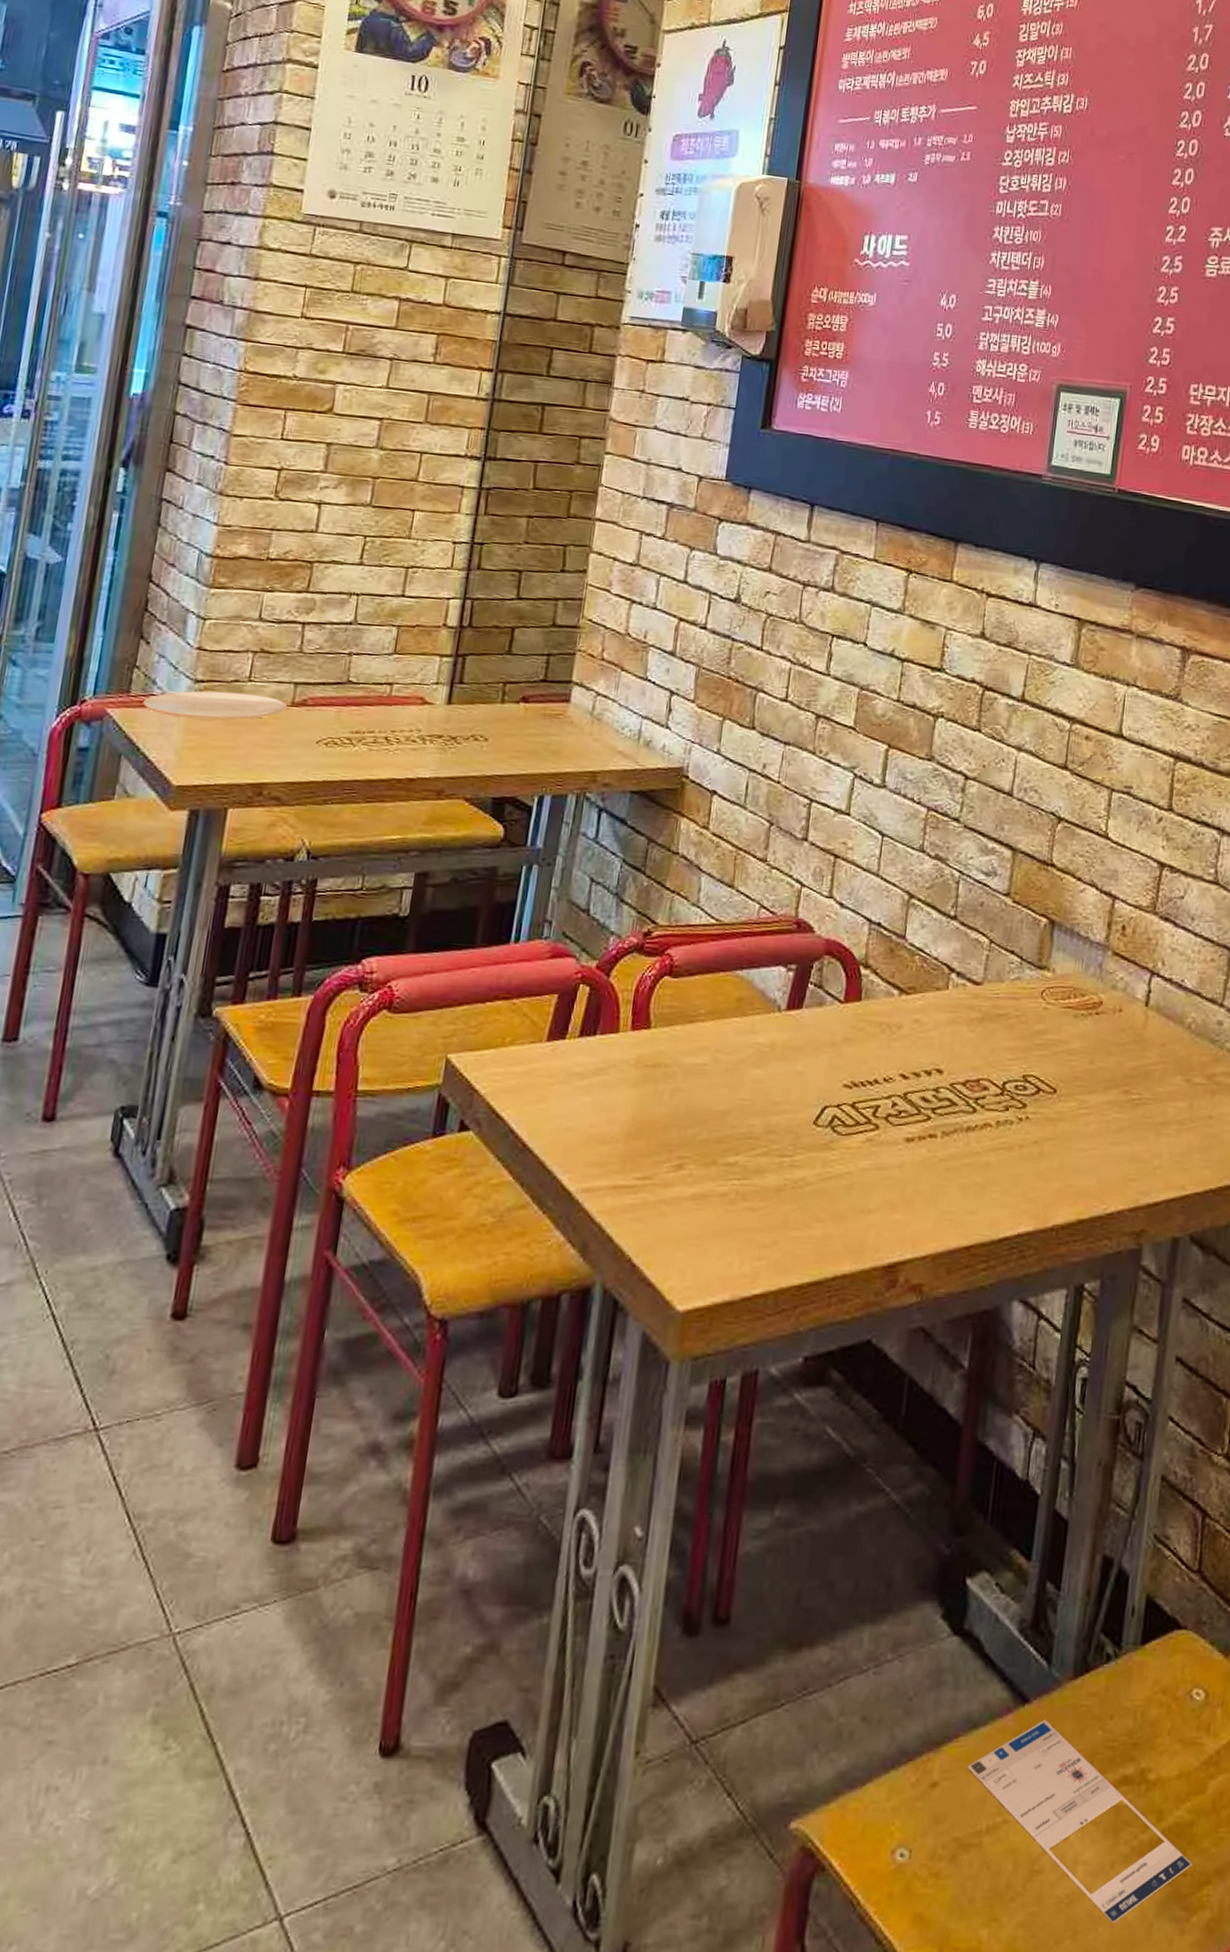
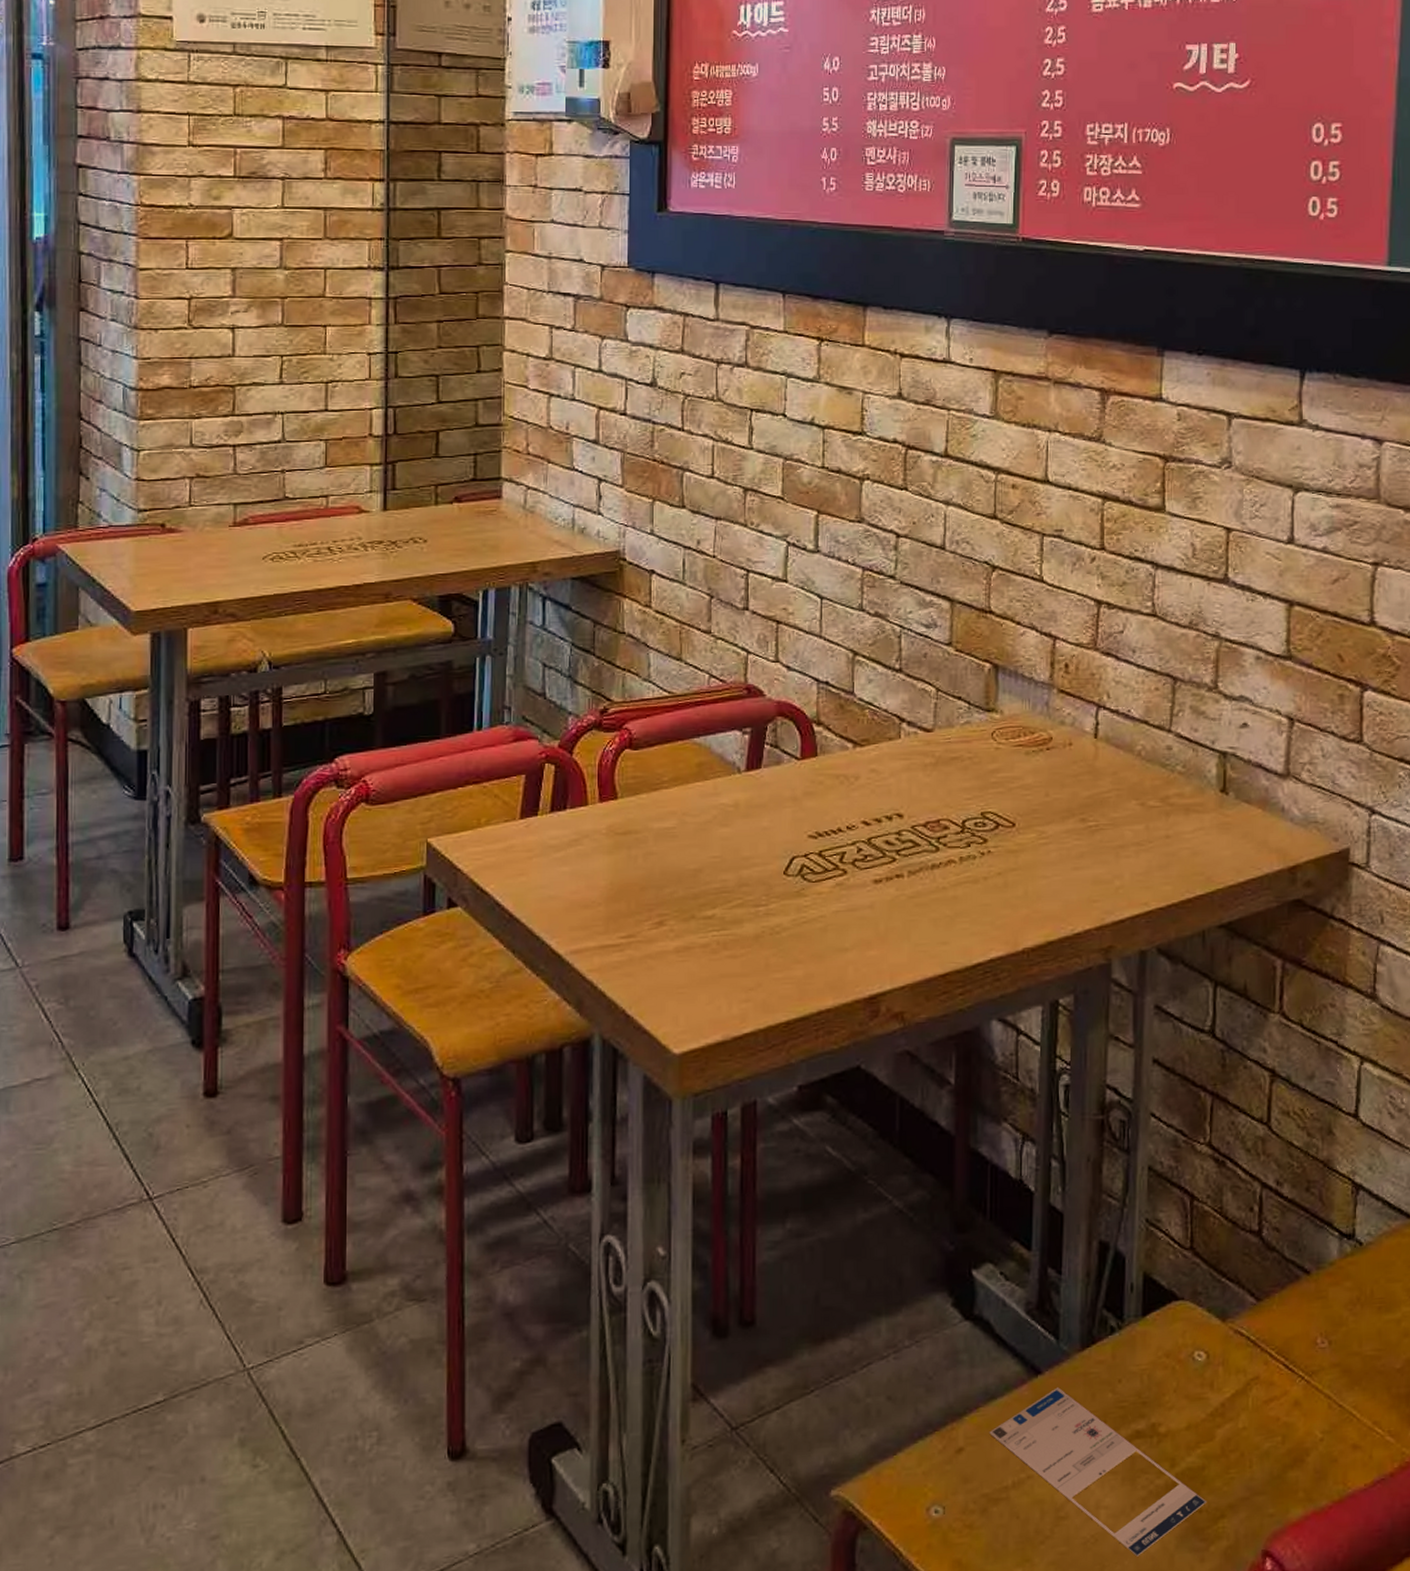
plate: present [143,690,288,722] -> none [92,518,230,547]

